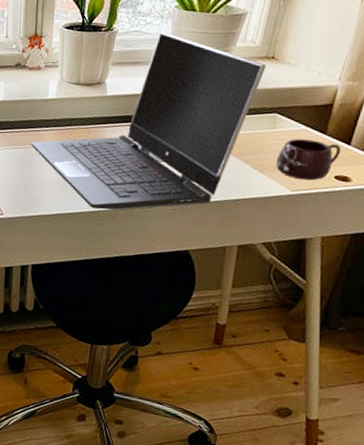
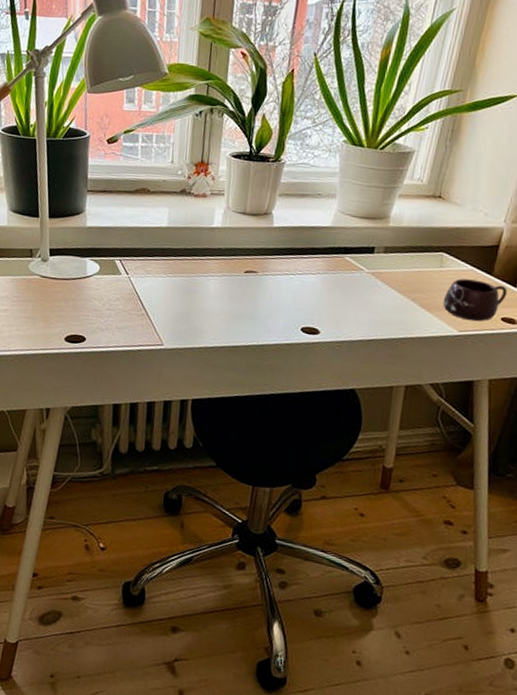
laptop computer: present [31,32,267,210] -> none [194,166,433,345]

